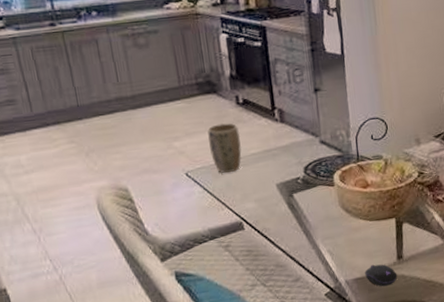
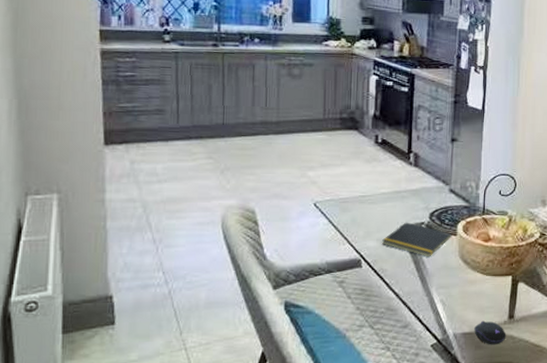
plant pot: present [207,122,242,173] -> none [342,159,374,209]
notepad: none [260,179,330,211] -> present [382,222,452,257]

